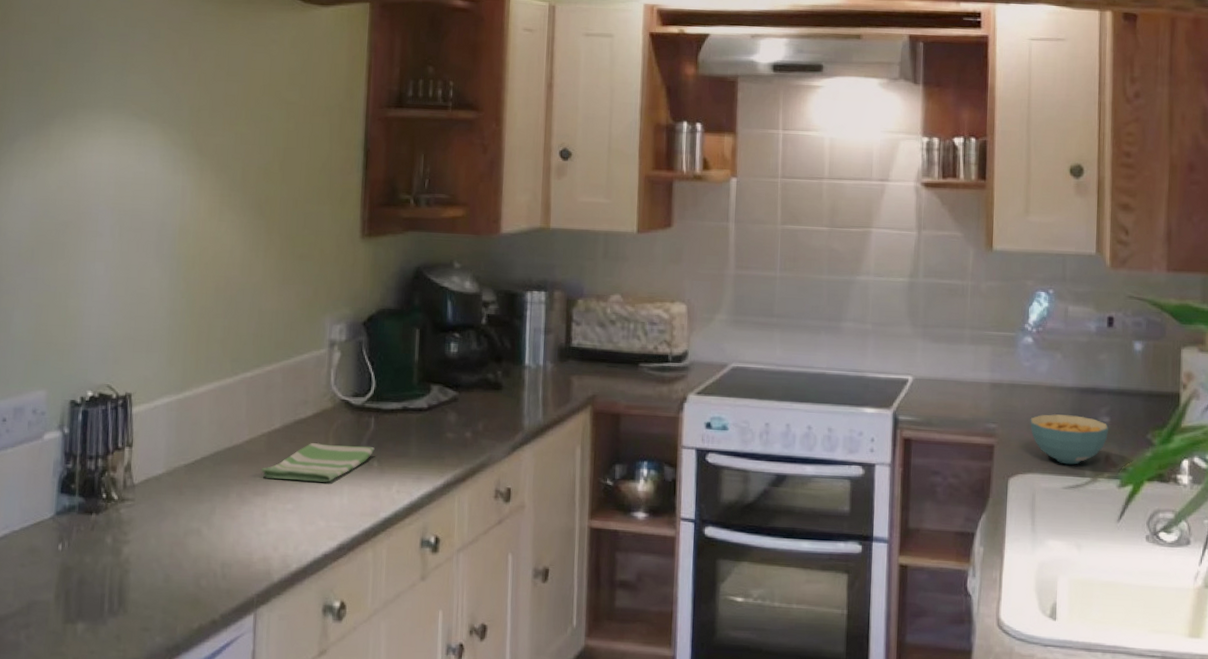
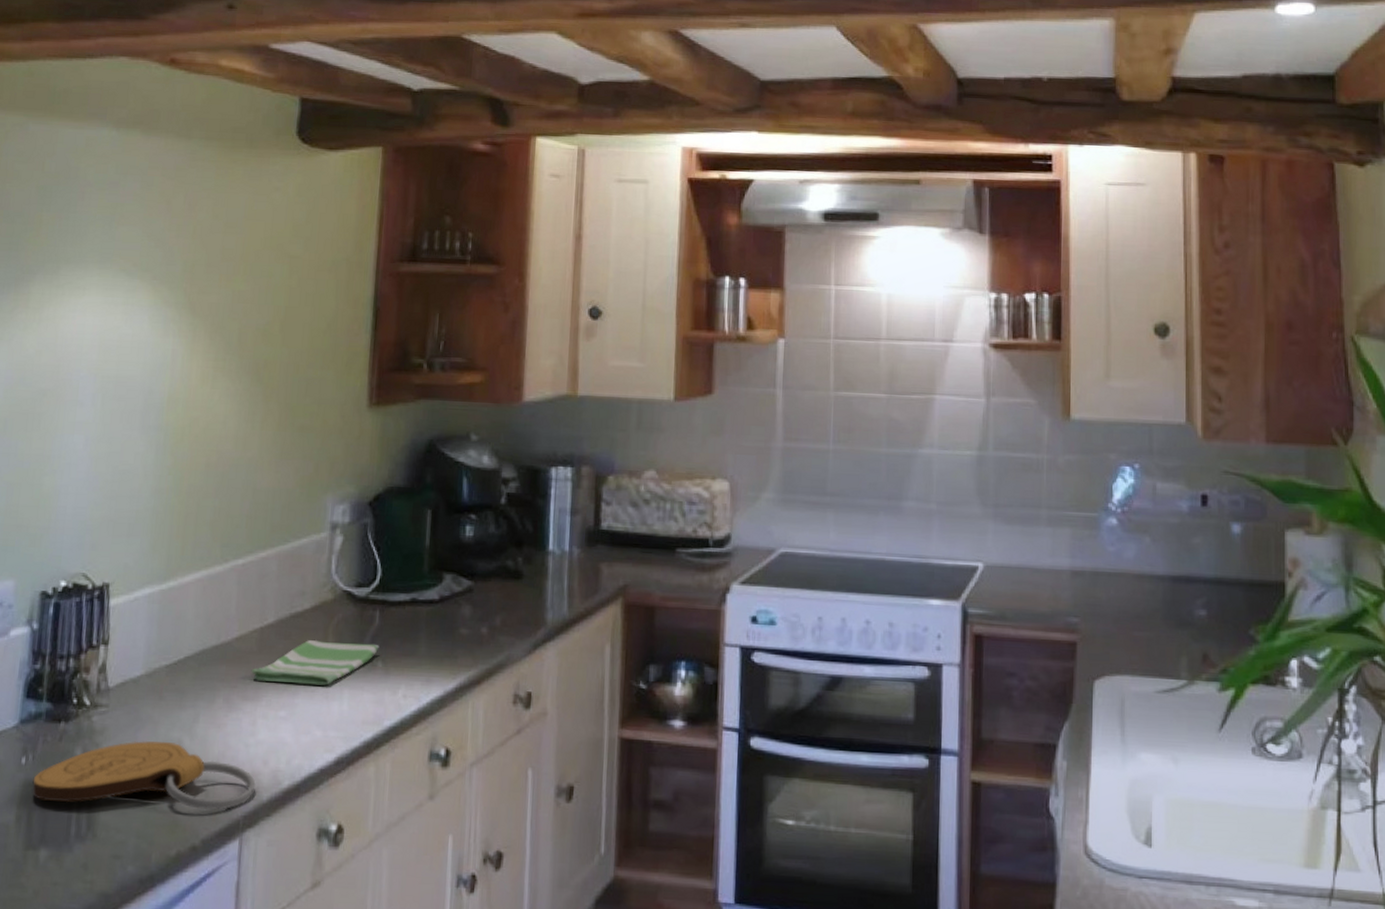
cutting board: none [68,530,267,590] -> present [32,741,256,811]
cereal bowl: present [1030,414,1108,465] -> none [1116,606,1205,665]

